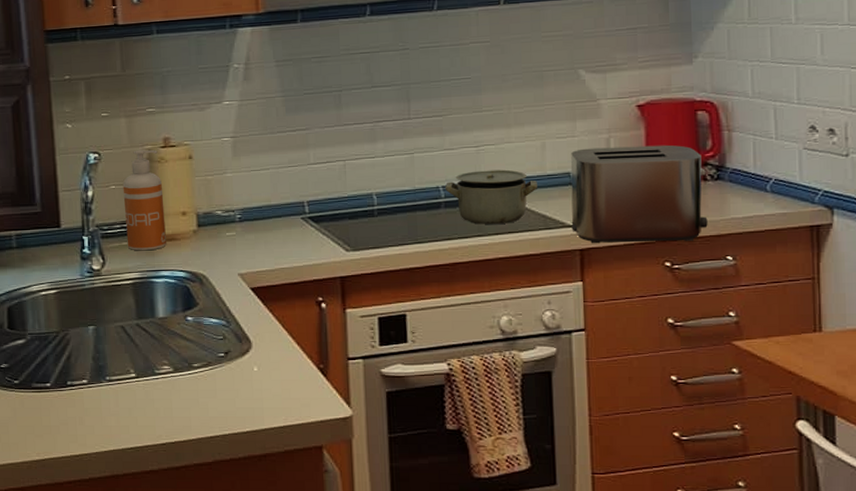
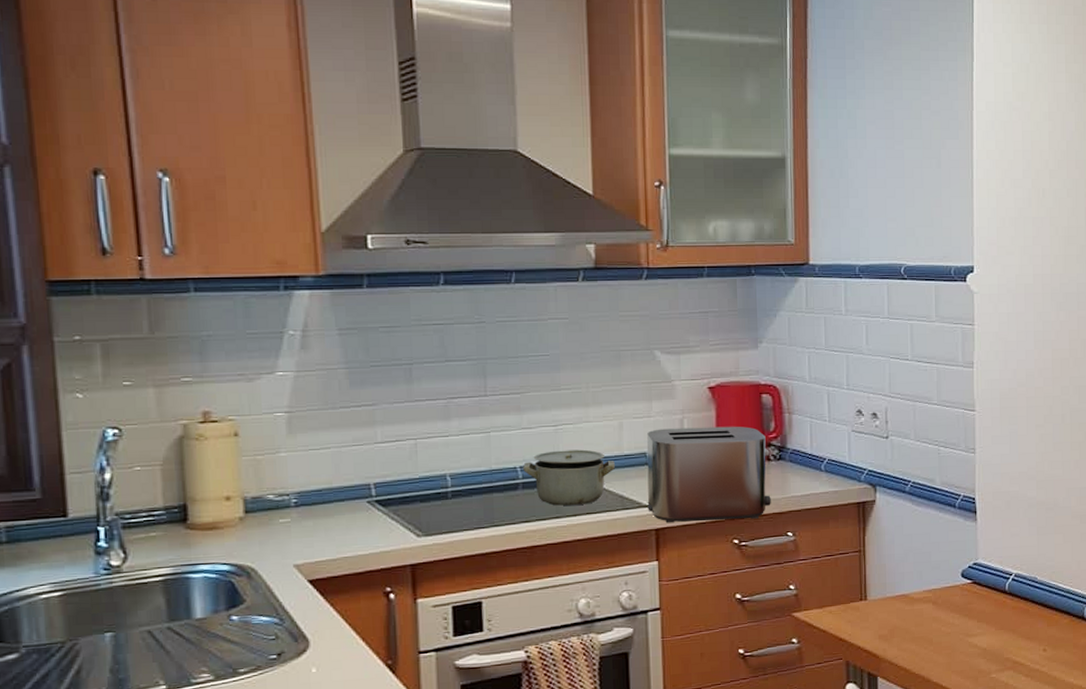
soap dispenser: present [122,149,166,251] -> none [150,425,206,543]

